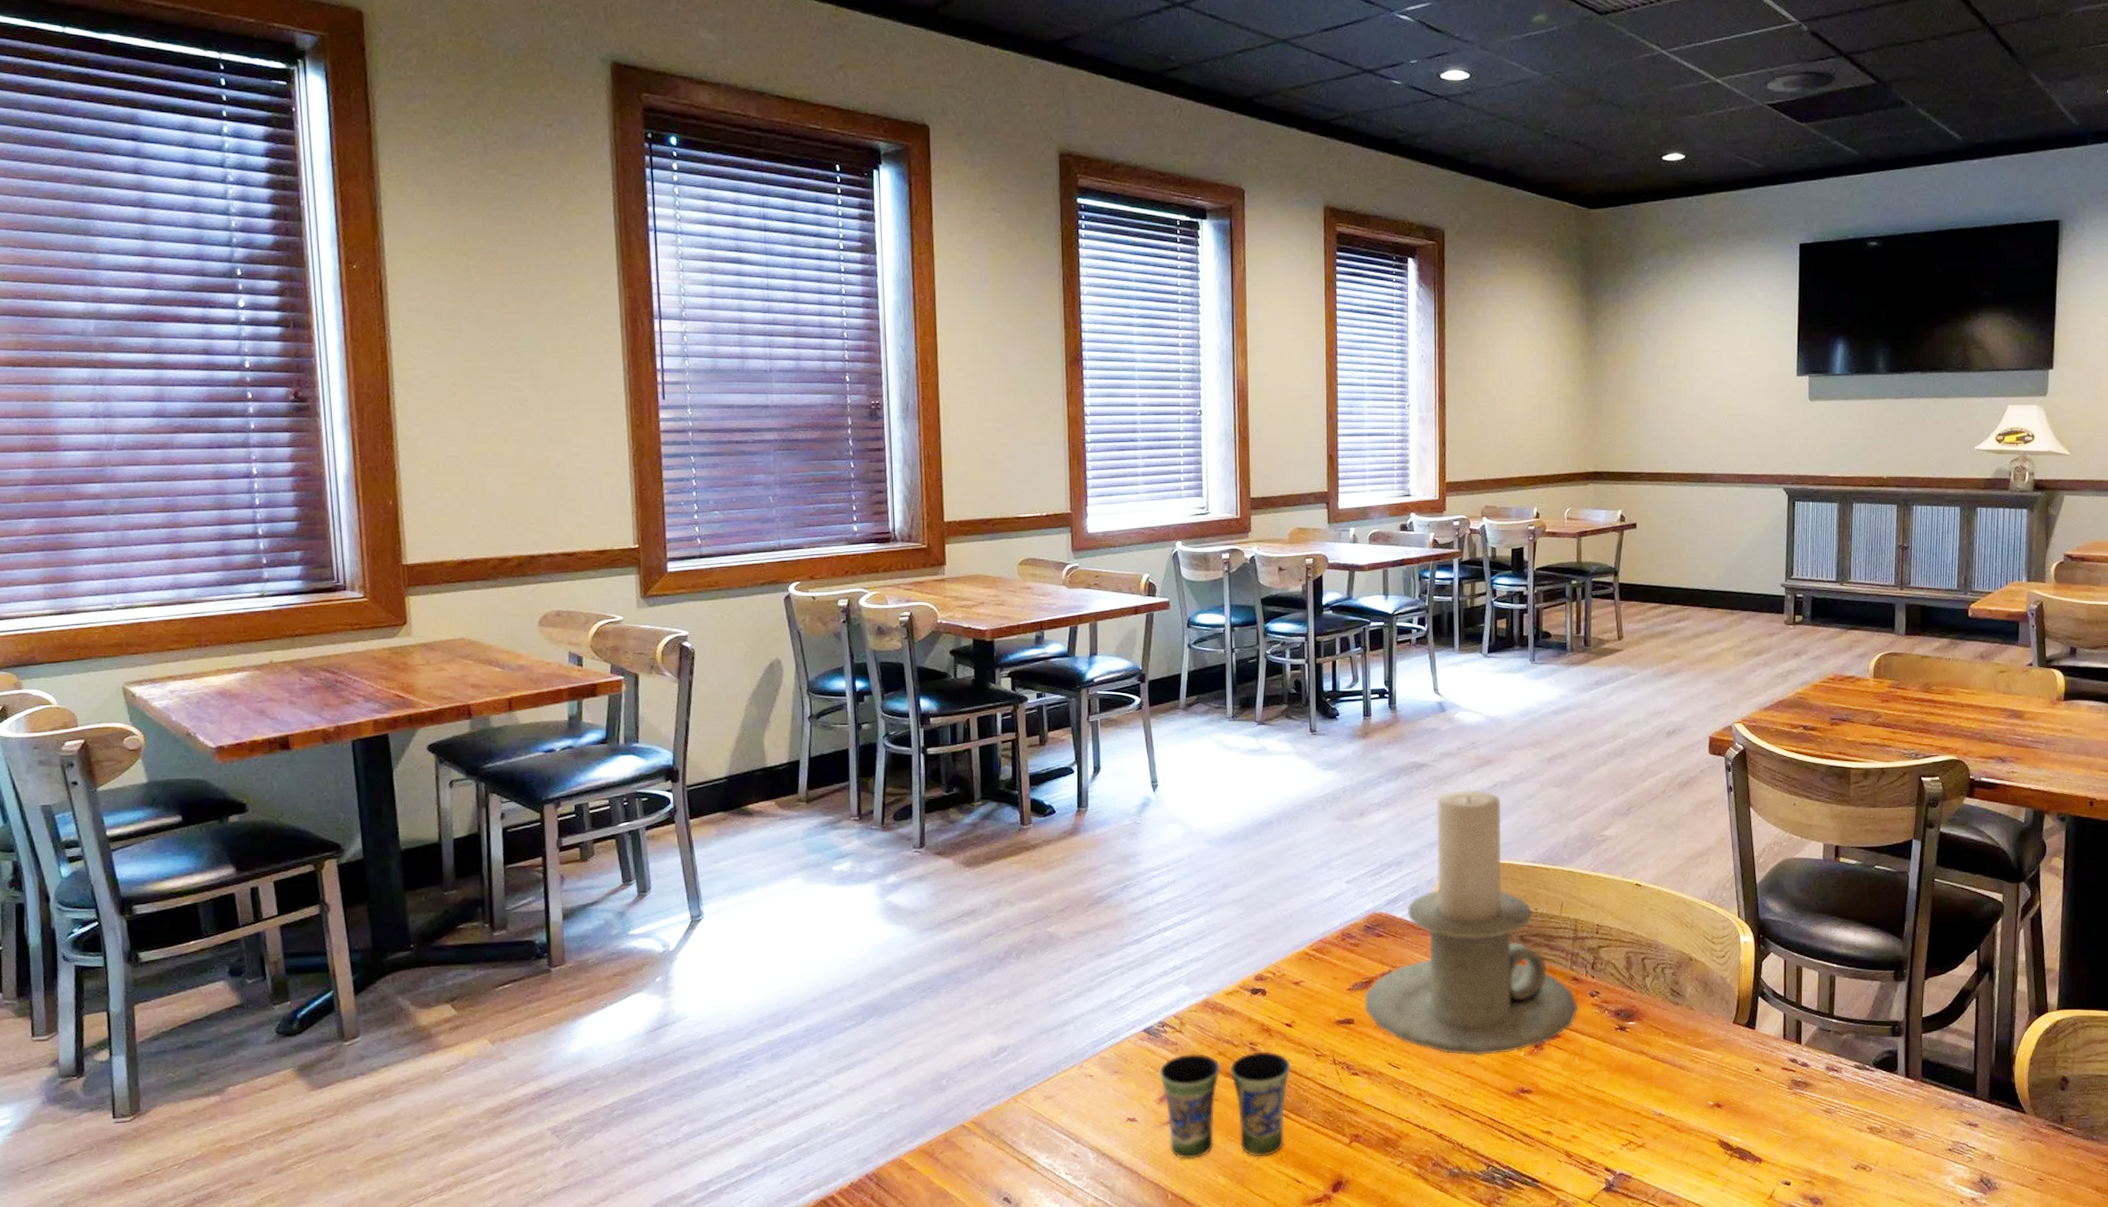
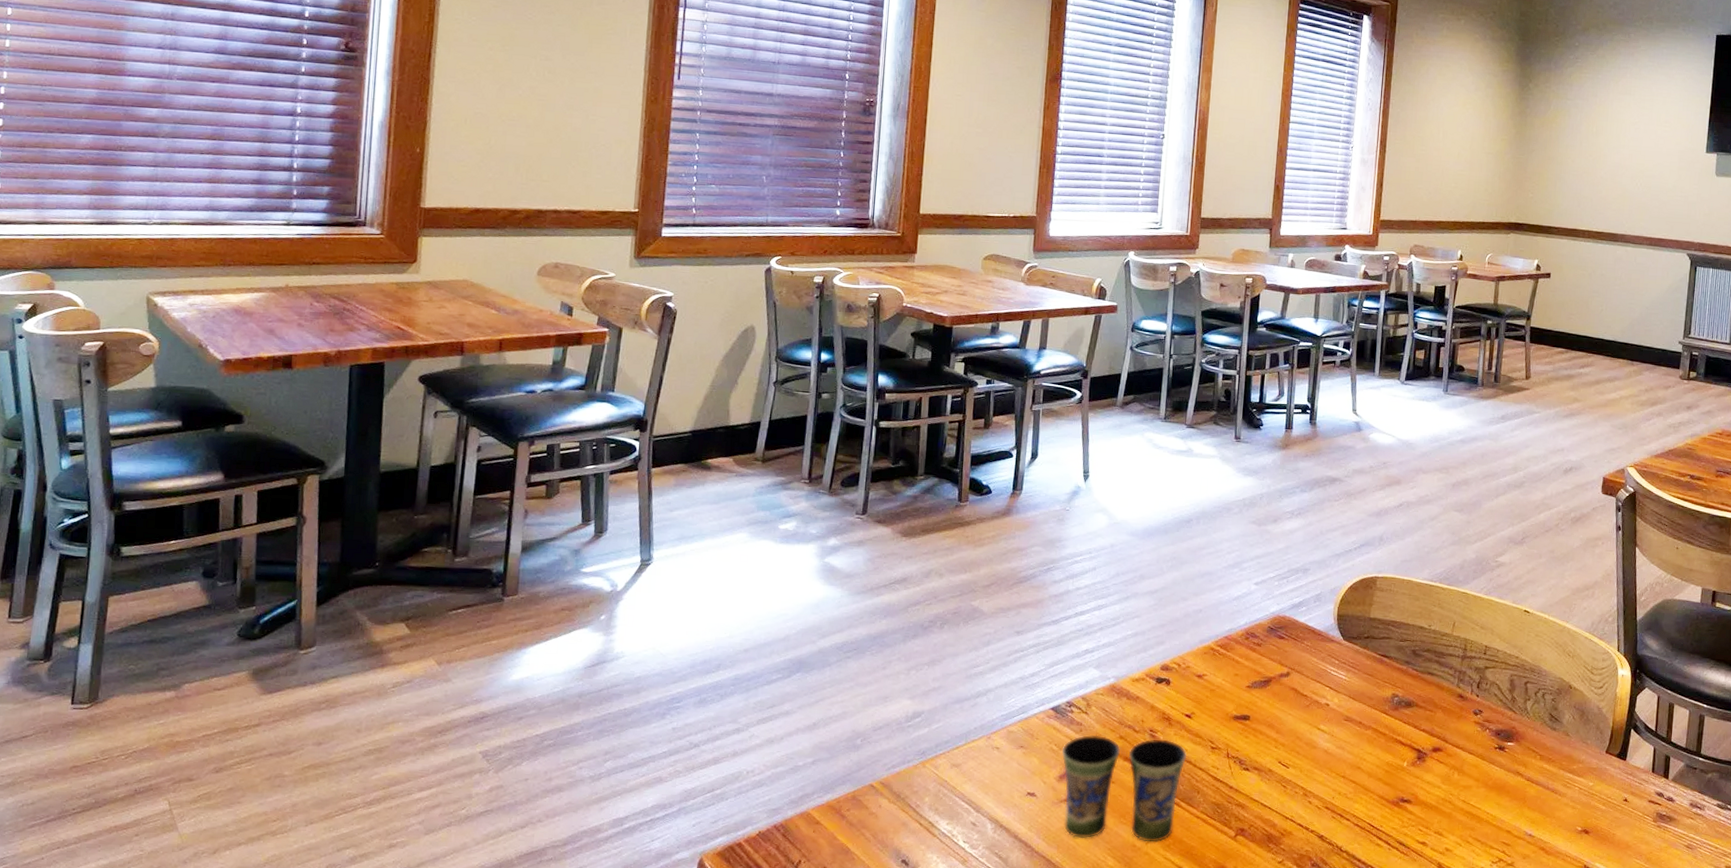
candle holder: present [1365,789,1578,1055] -> none [1262,505,1462,762]

